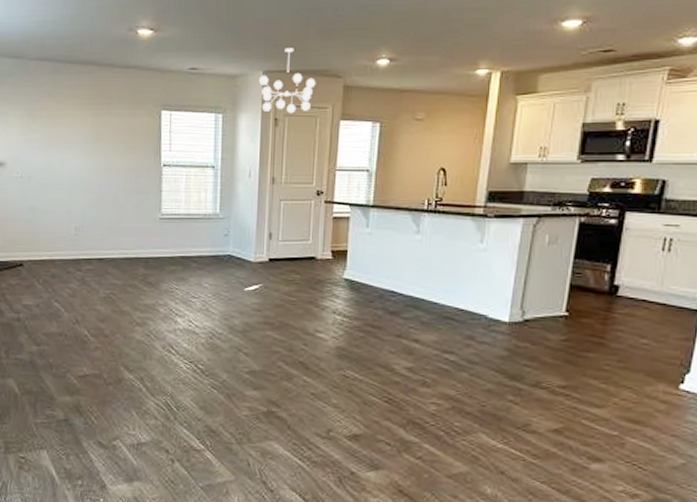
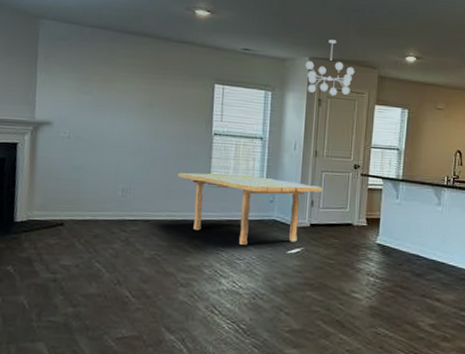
dining table: none [128,208,281,282] -> present [177,172,322,245]

